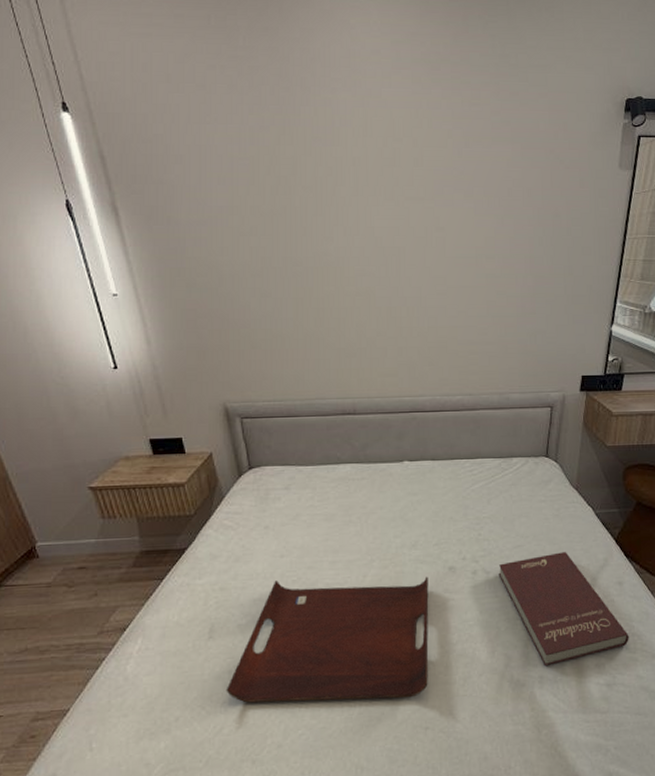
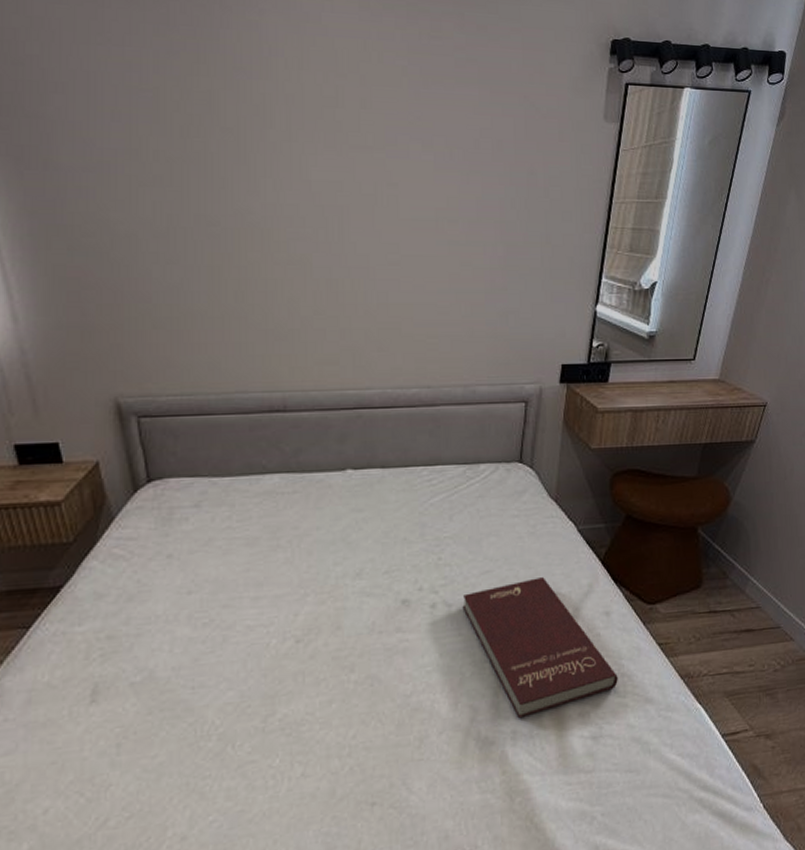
serving tray: present [226,576,429,703] -> none [113,612,377,785]

